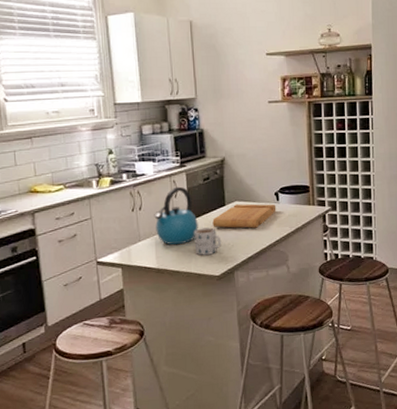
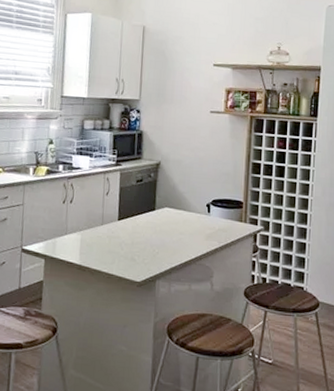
kettle: present [154,186,198,245] -> none [83,184,126,244]
mug: present [194,227,222,255] -> none [119,230,147,259]
cutting board: present [212,204,276,229] -> none [140,210,207,238]

